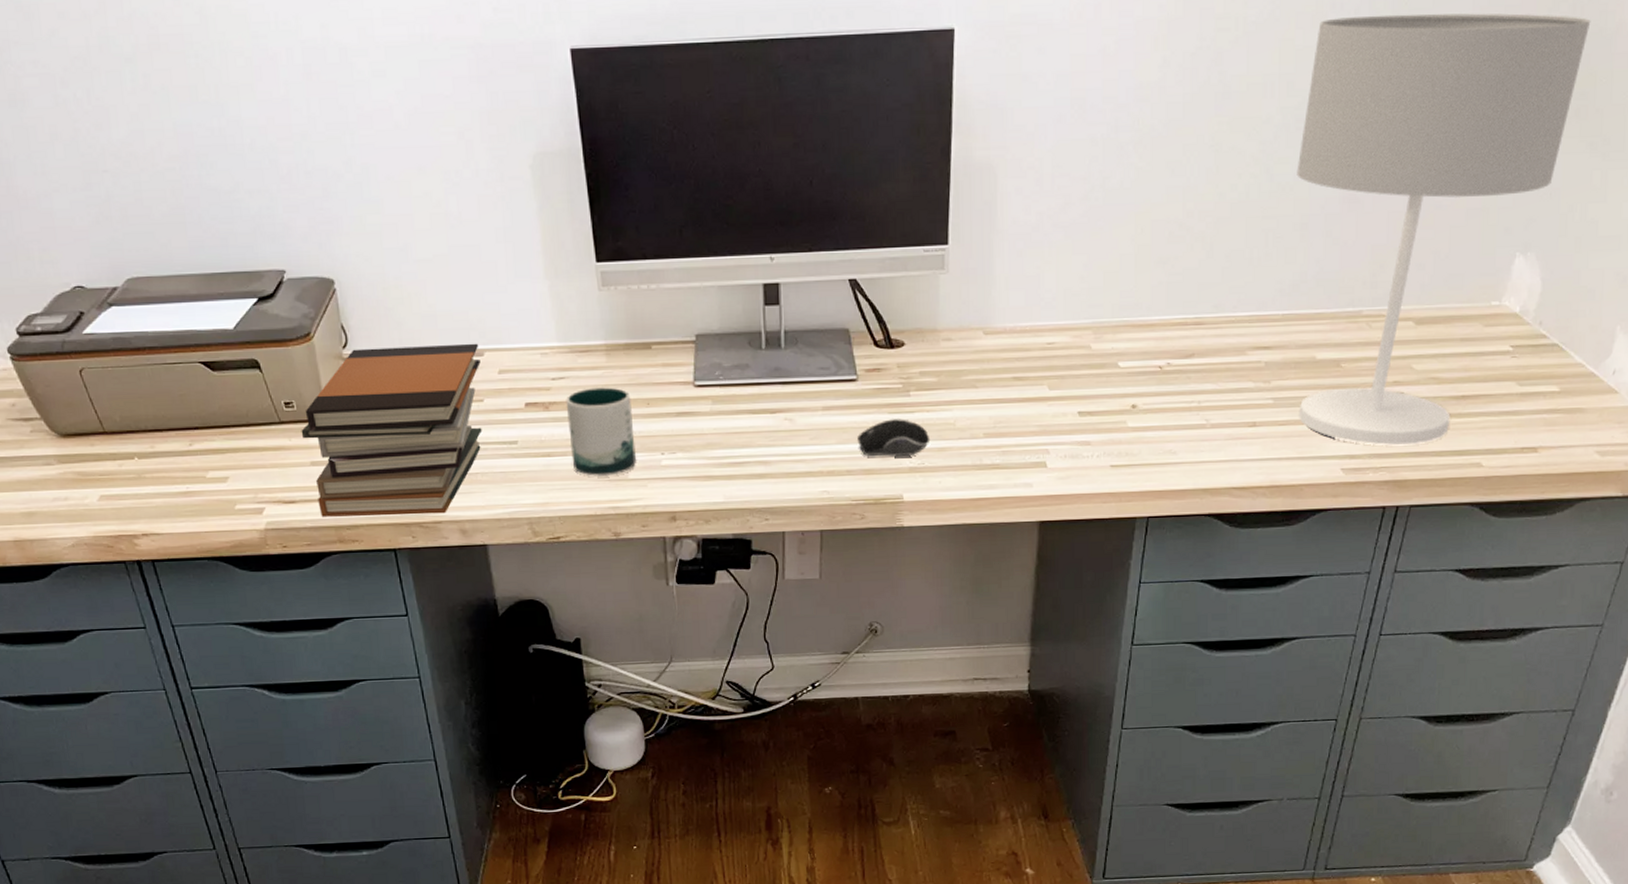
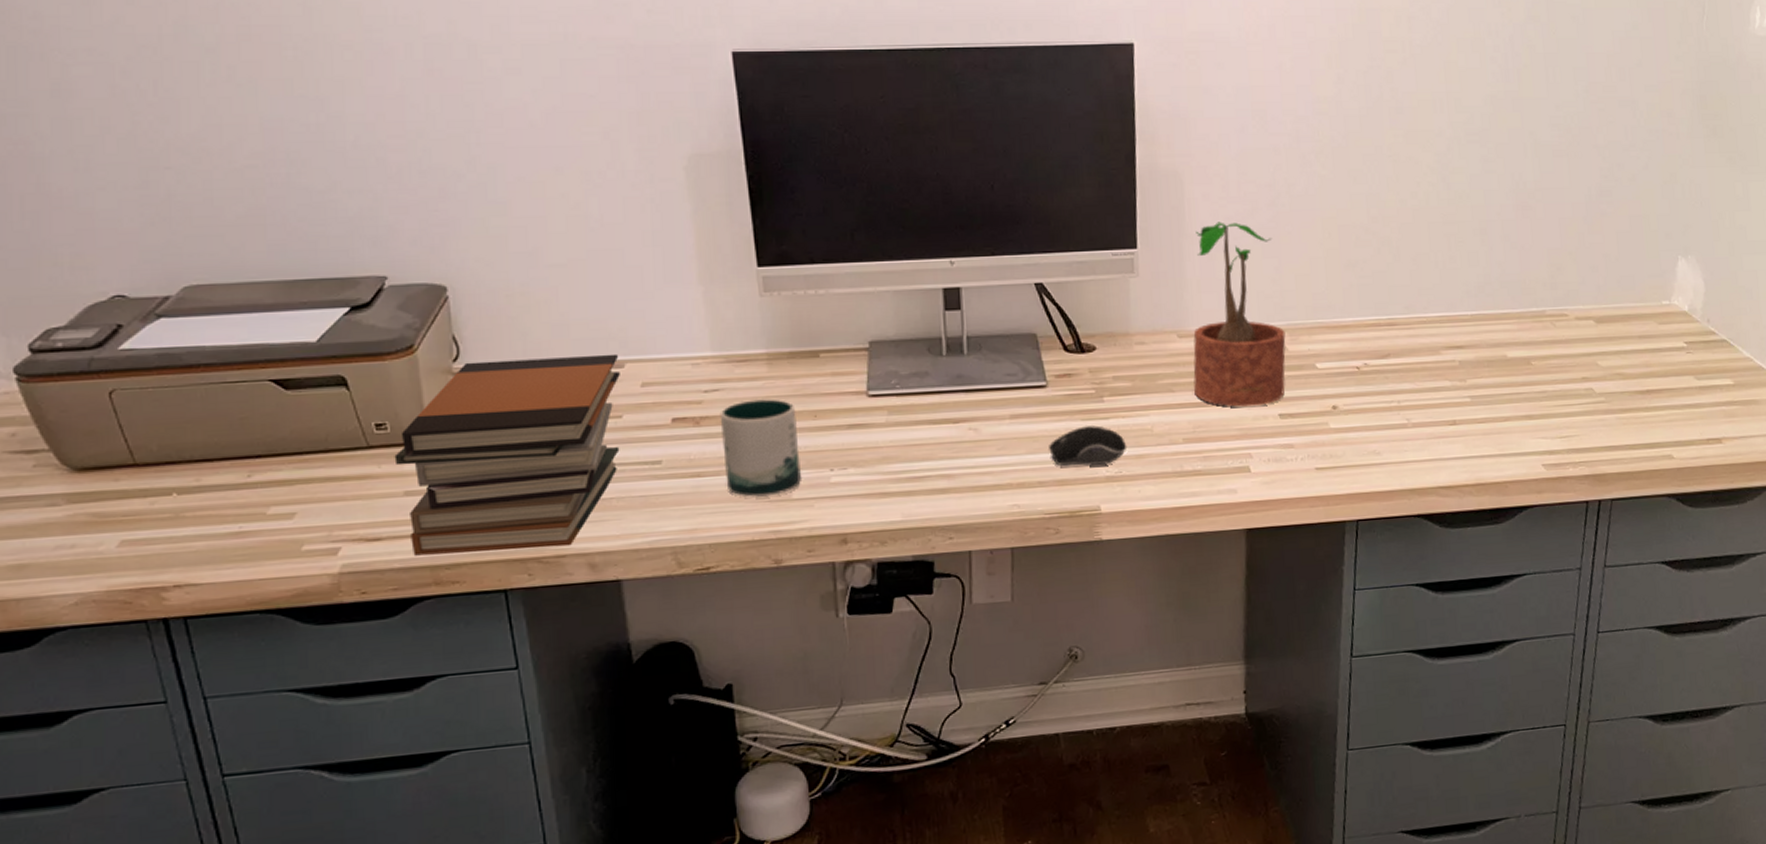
potted plant: none [997,217,1090,404] -> present [1193,222,1286,407]
table lamp: present [1296,13,1591,446] -> none [1471,42,1715,440]

